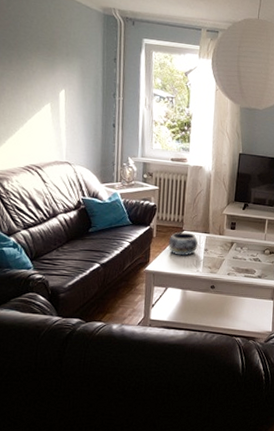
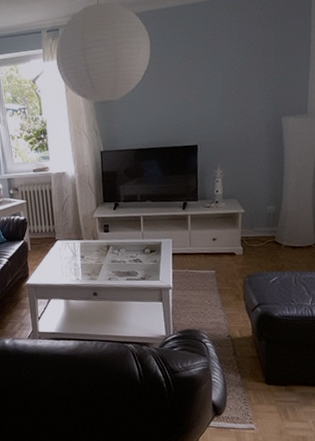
decorative bowl: present [168,231,198,256] -> none [43,241,73,266]

